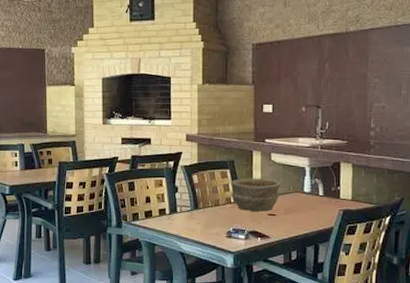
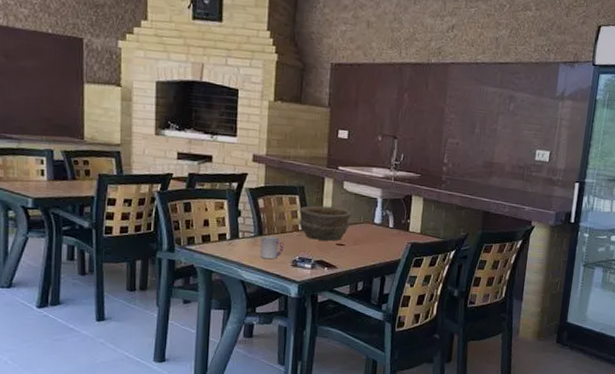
cup: none [197,209,218,232] -> present [260,236,284,260]

